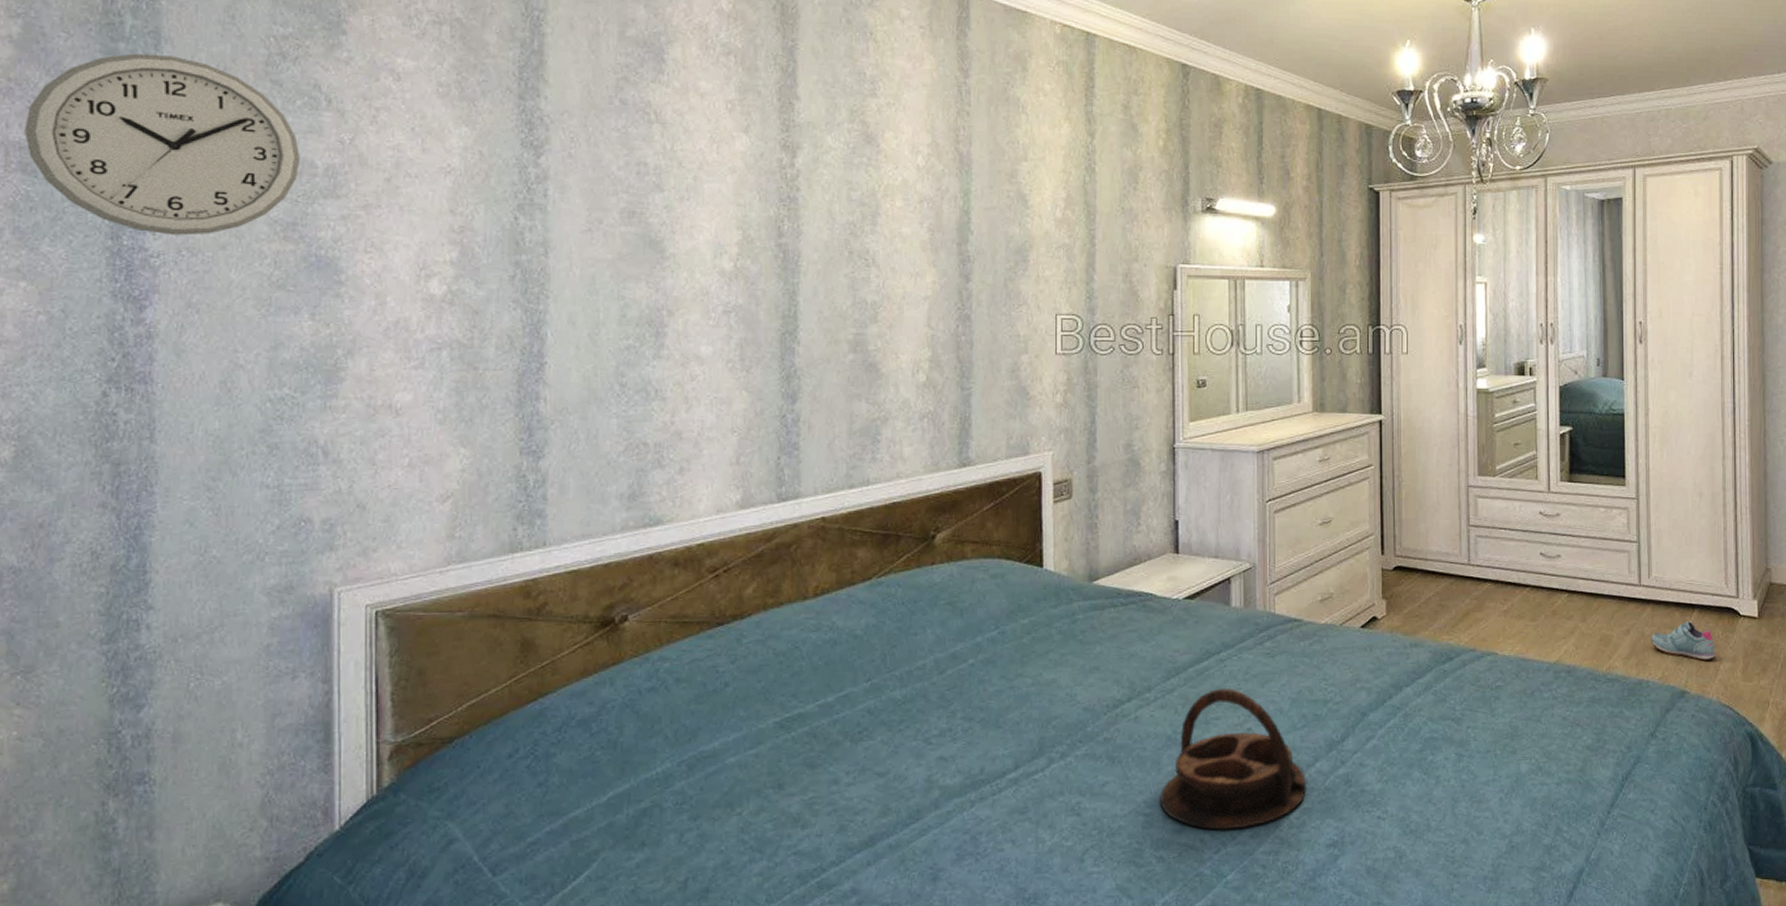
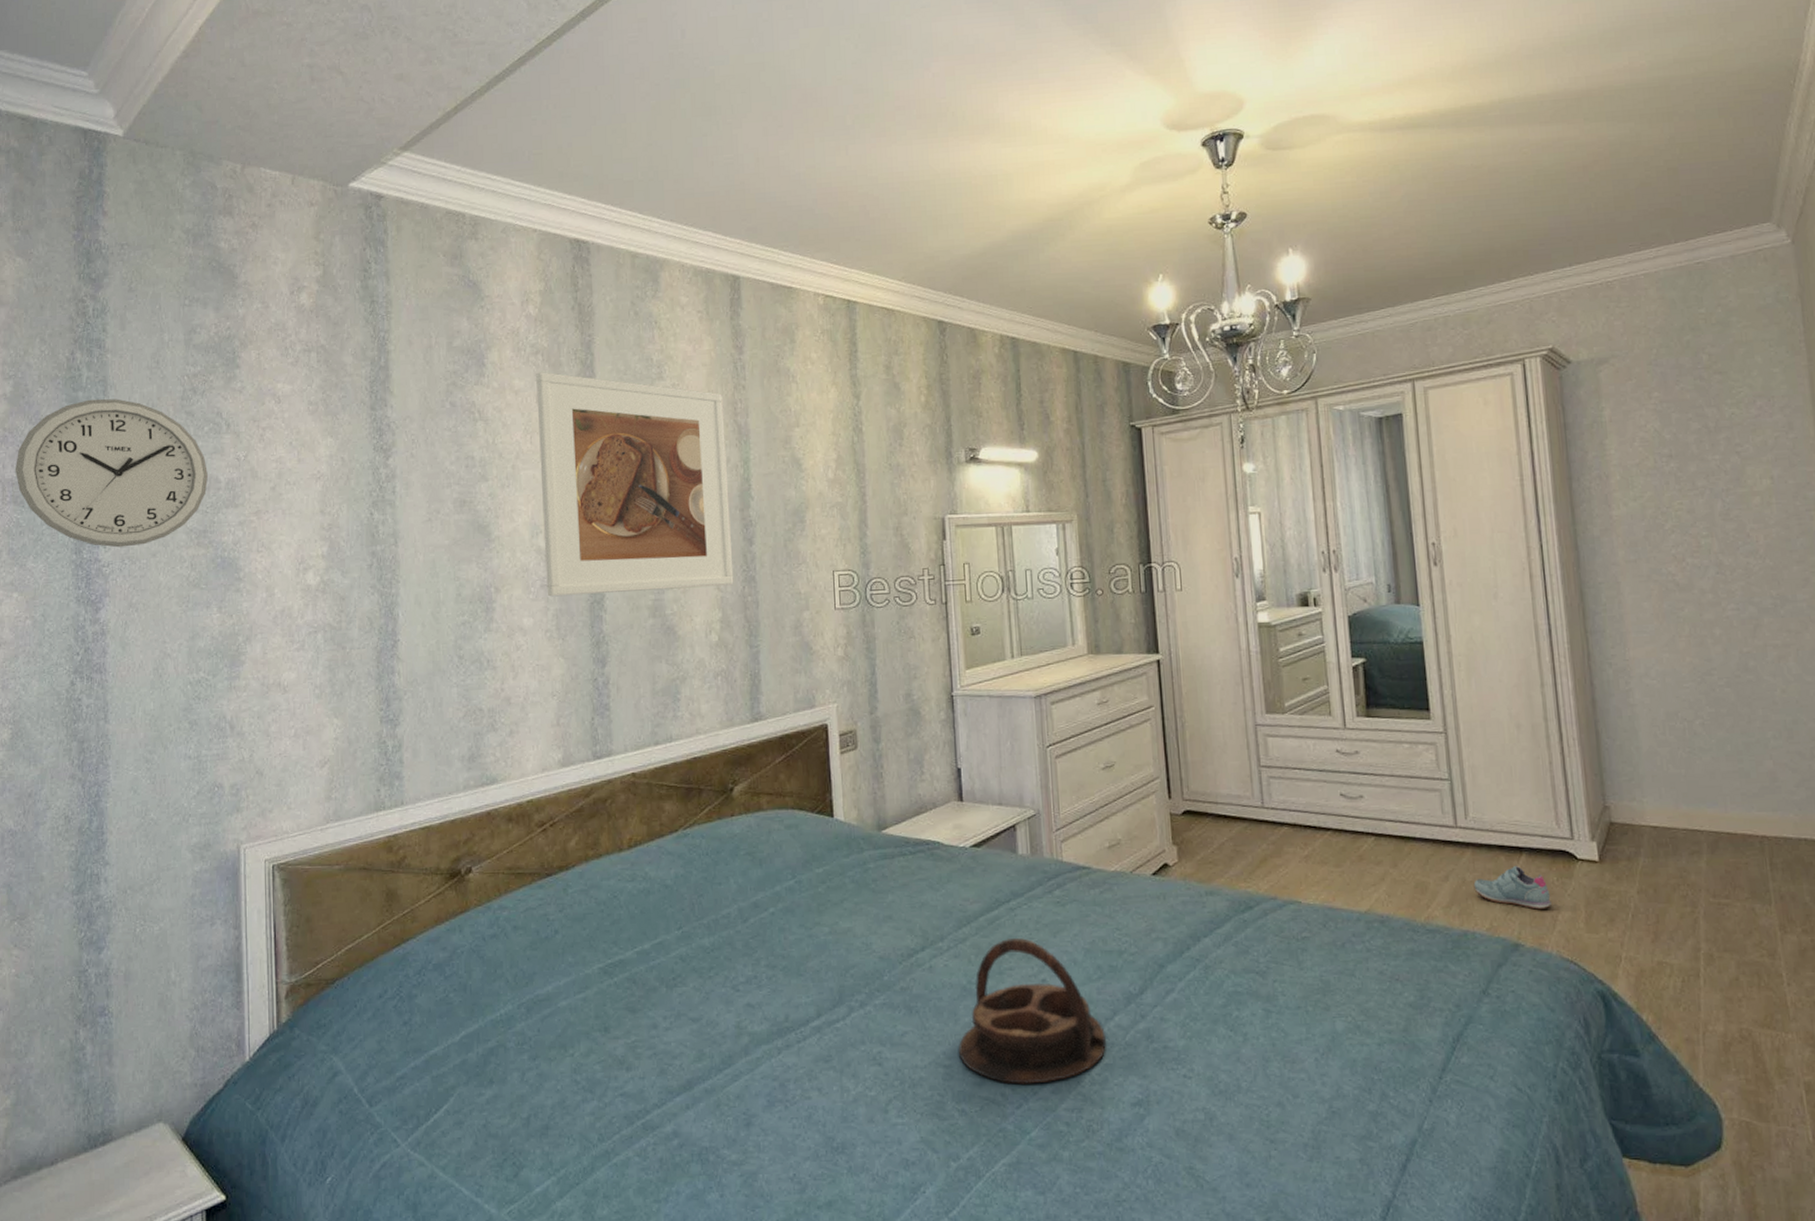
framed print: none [727,75,947,324] -> present [536,372,734,597]

